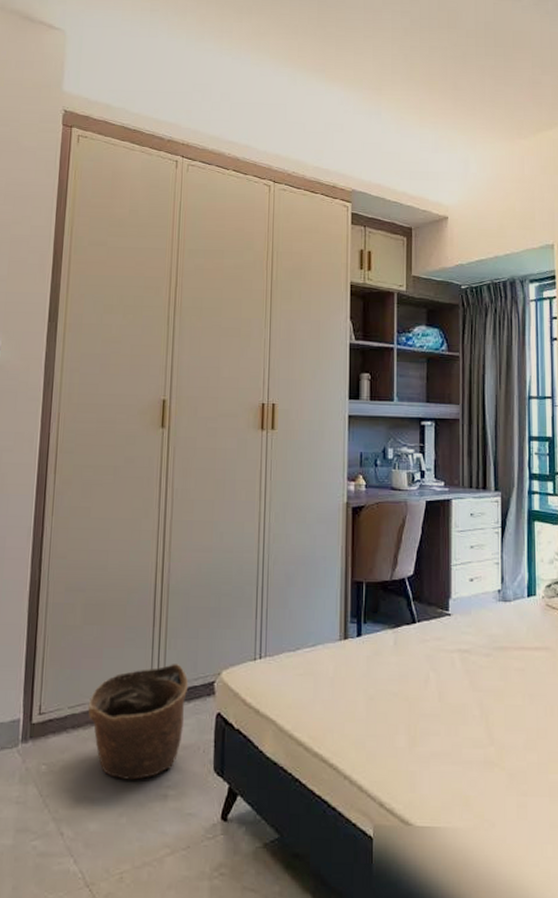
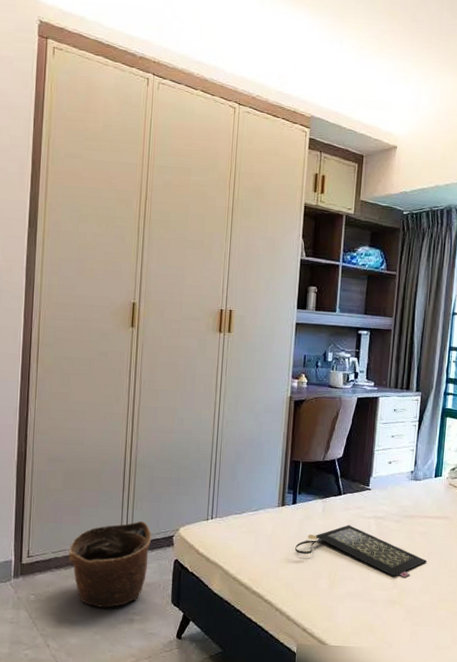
clutch bag: none [364,661,529,730] -> present [295,525,428,578]

